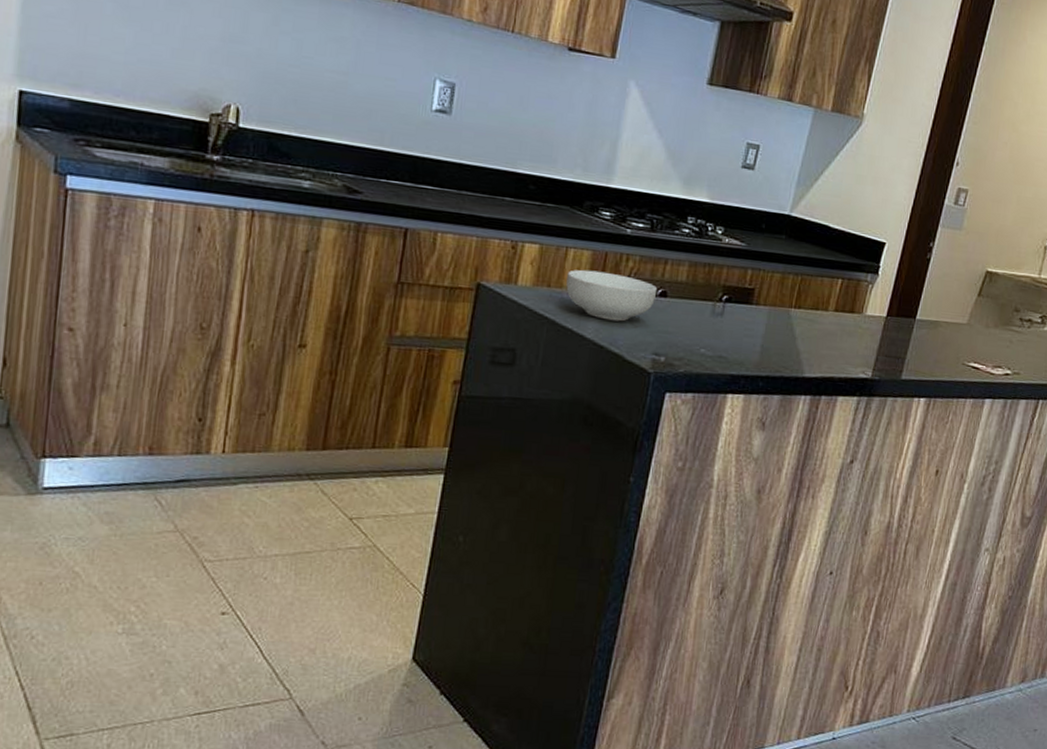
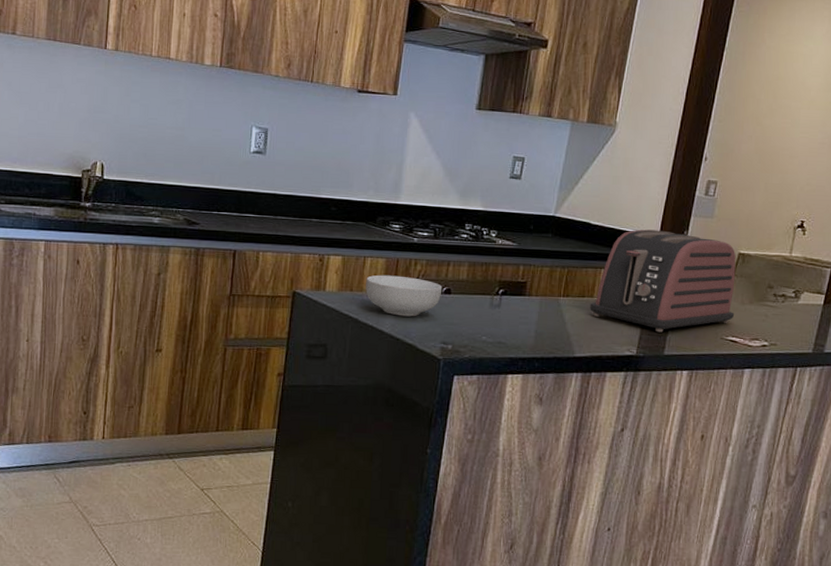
toaster: none [823,237,984,355] -> present [590,229,736,333]

